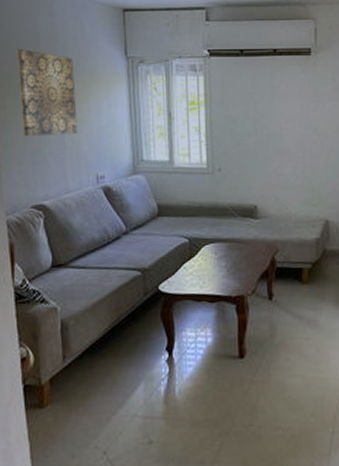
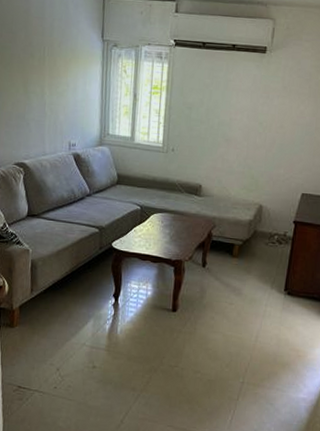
wall art: present [16,49,78,136] -> none [10,24,58,105]

